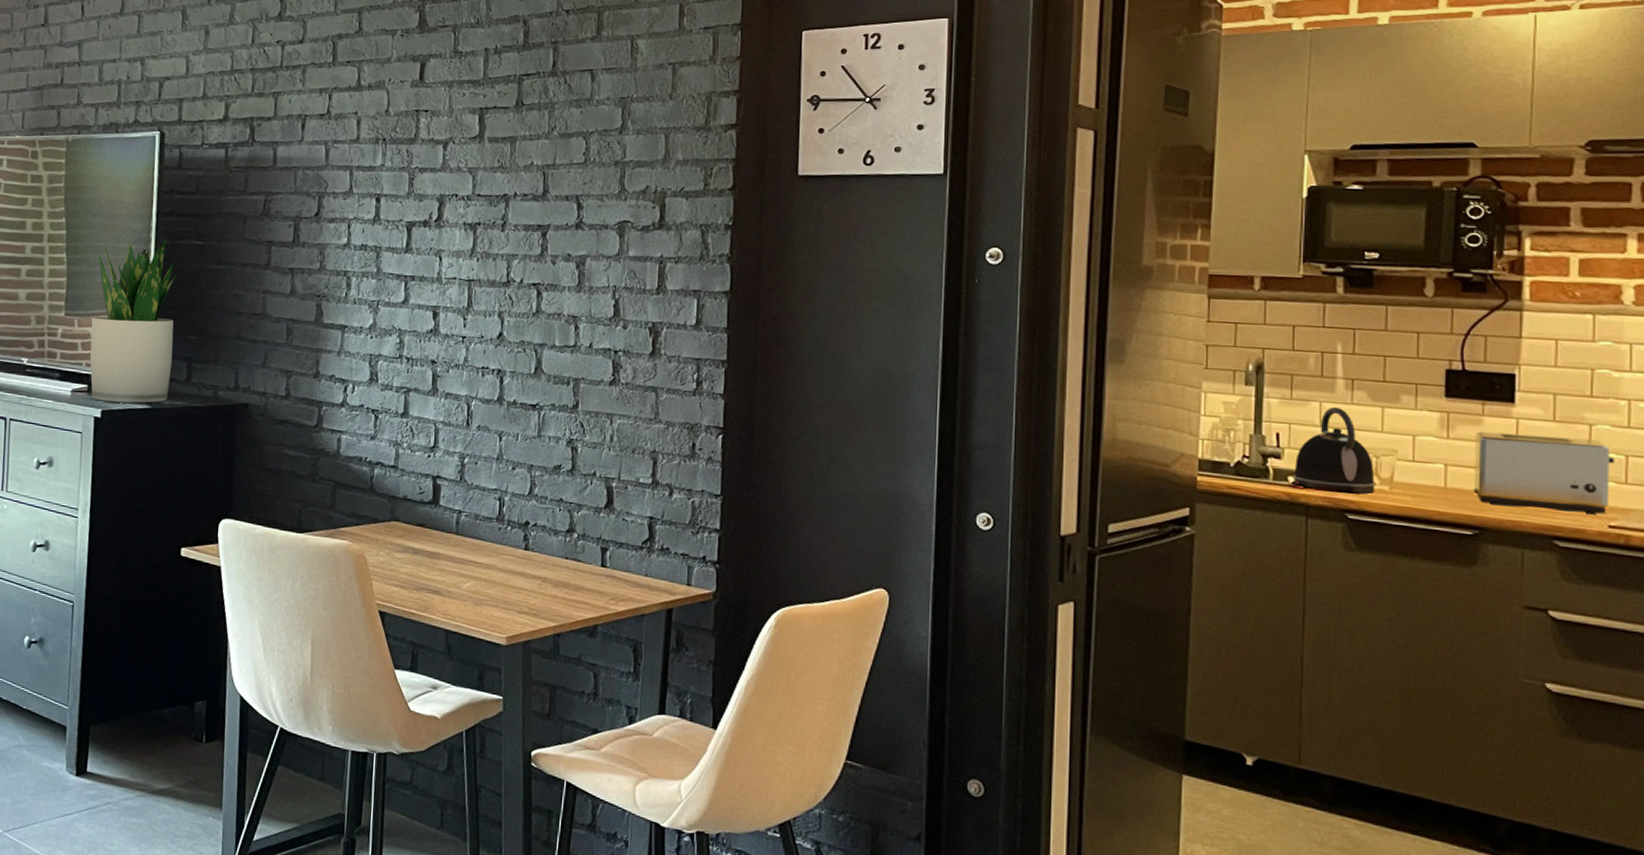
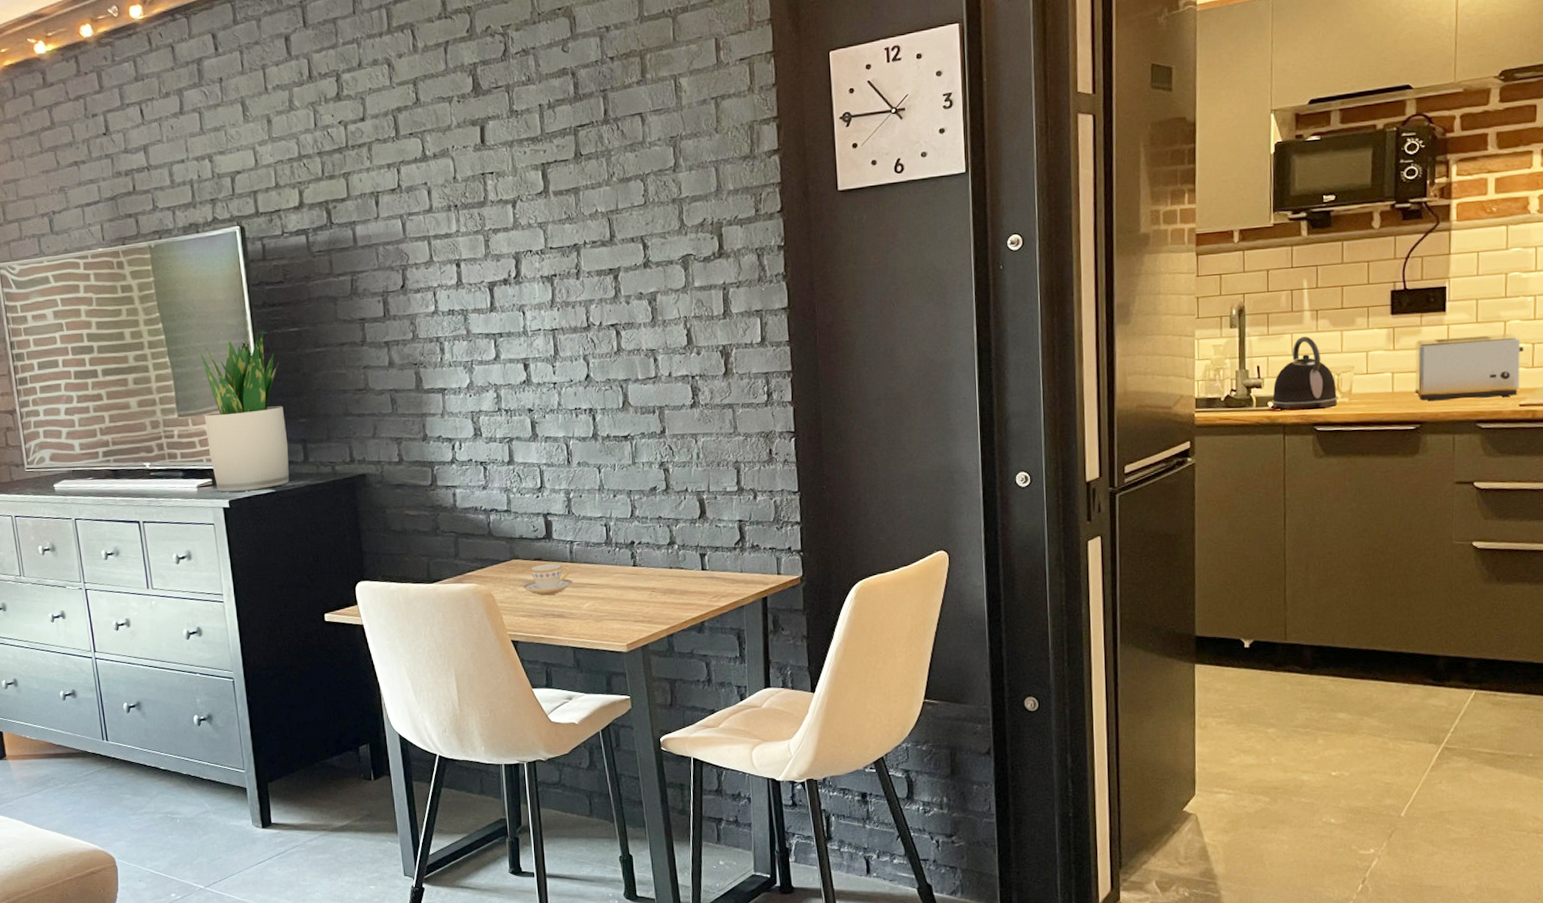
teacup: none [398,531,456,568] -> present [522,563,573,596]

